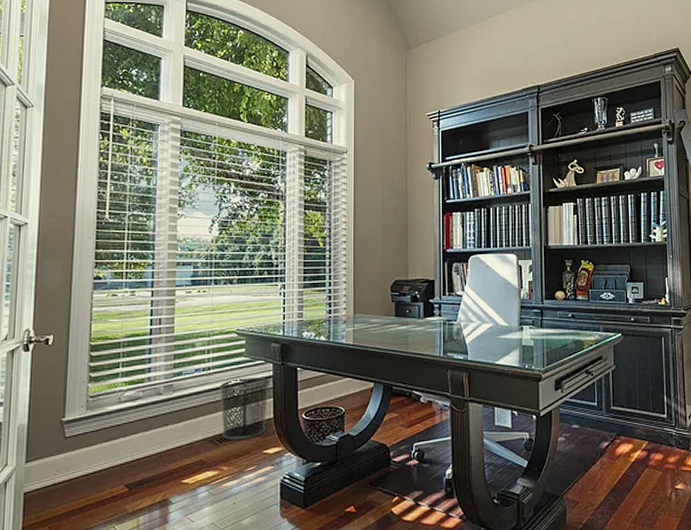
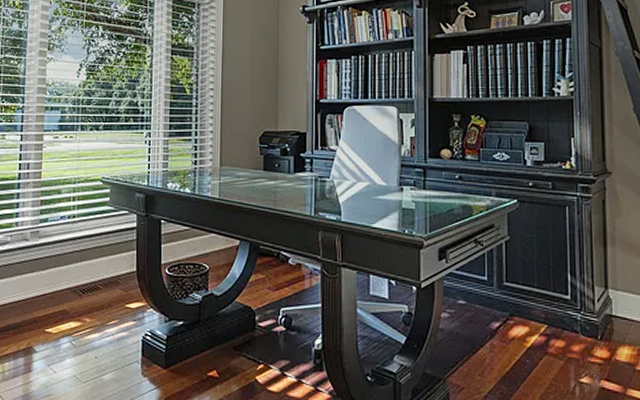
waste bin: present [219,377,271,441] -> none [83,227,134,293]

